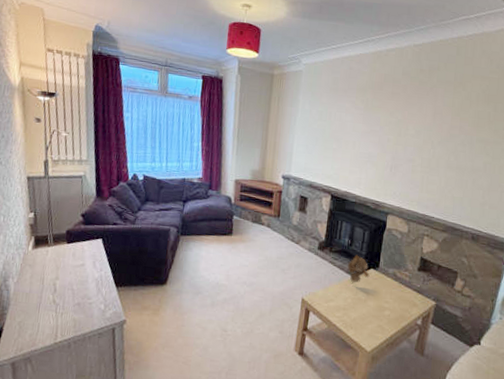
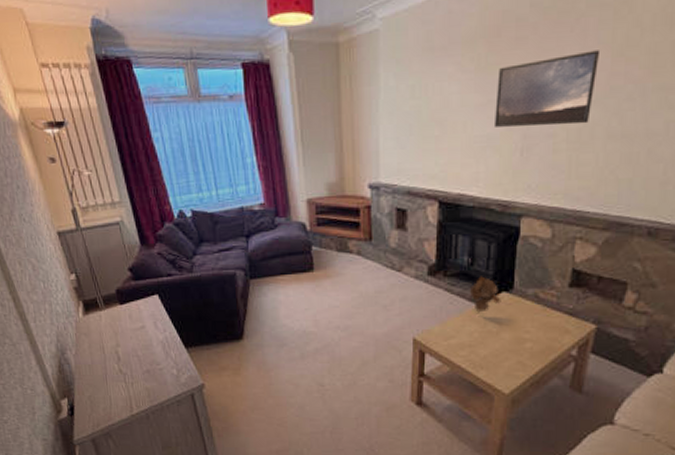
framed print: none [373,109,445,156] -> present [493,50,601,127]

